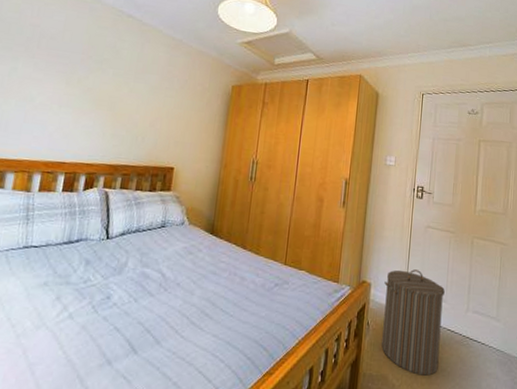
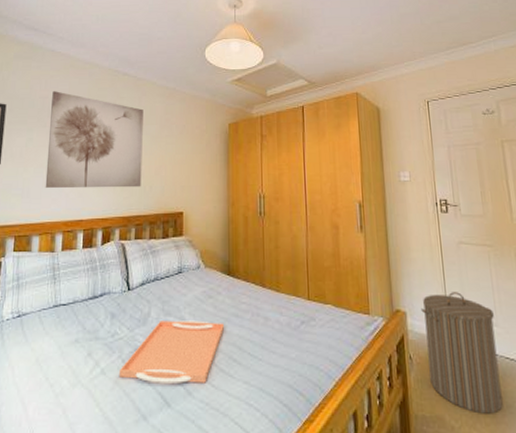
wall art: none [26,20,145,137] -> present [45,91,143,189]
serving tray: none [87,271,202,334] -> present [118,320,225,383]

